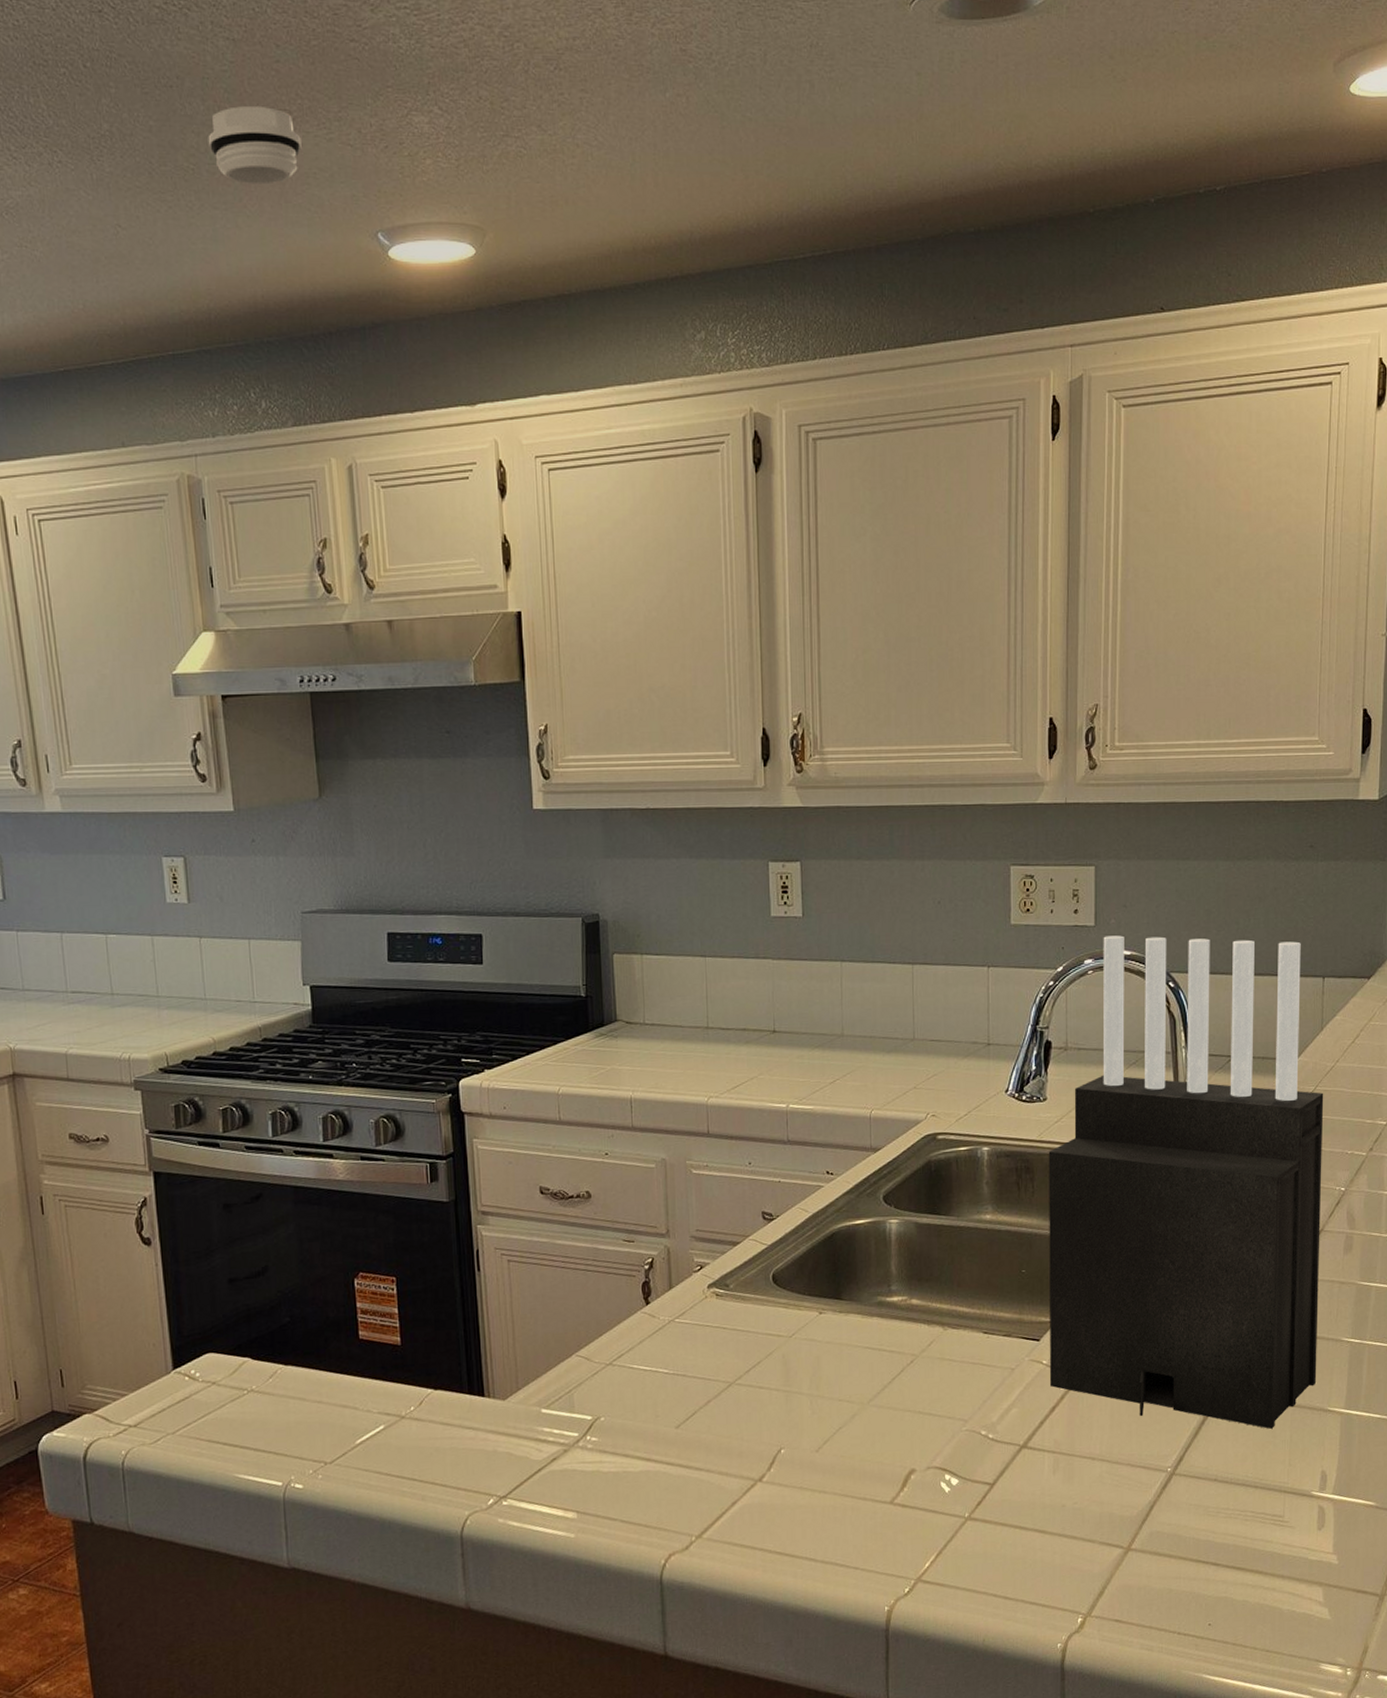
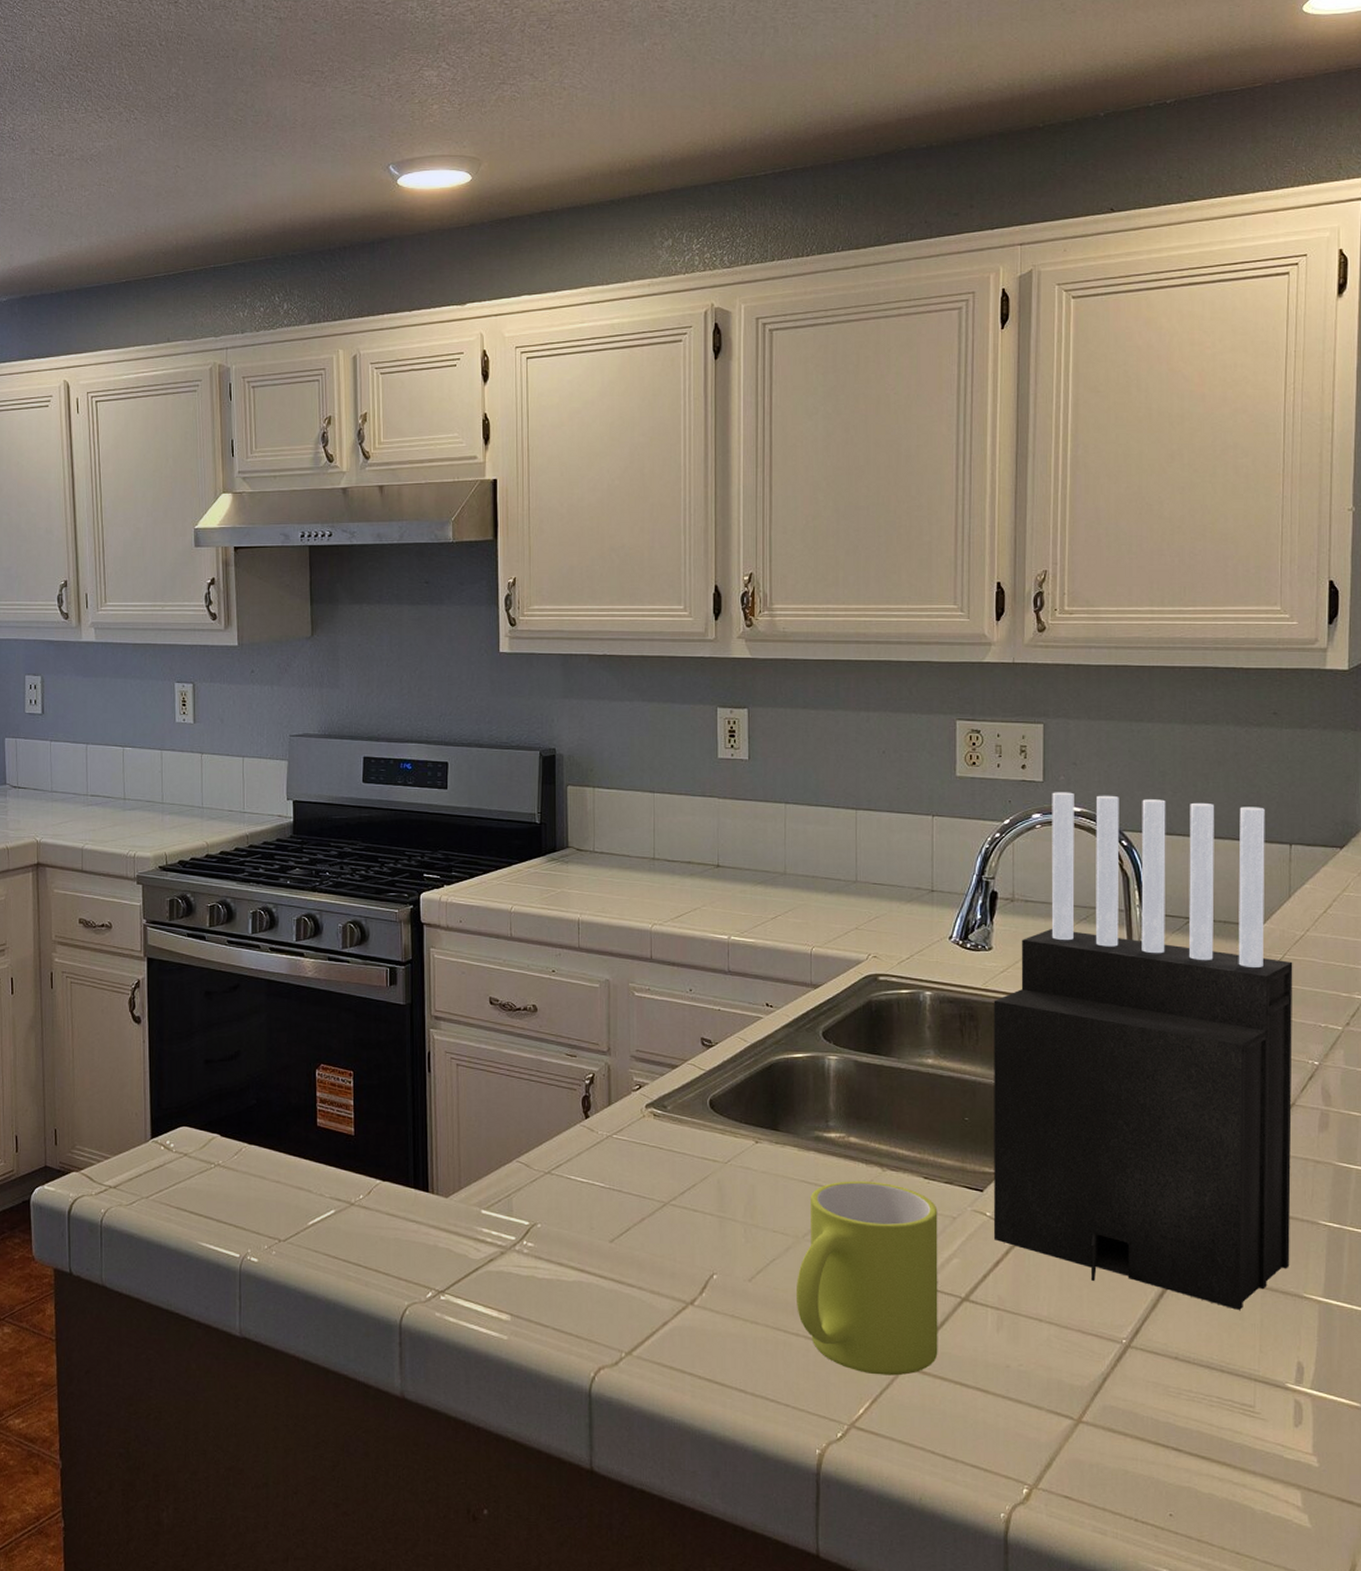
smoke detector: present [208,105,302,185] -> none [254,68,330,131]
mug: none [862,1341,999,1529] -> present [795,1181,938,1376]

